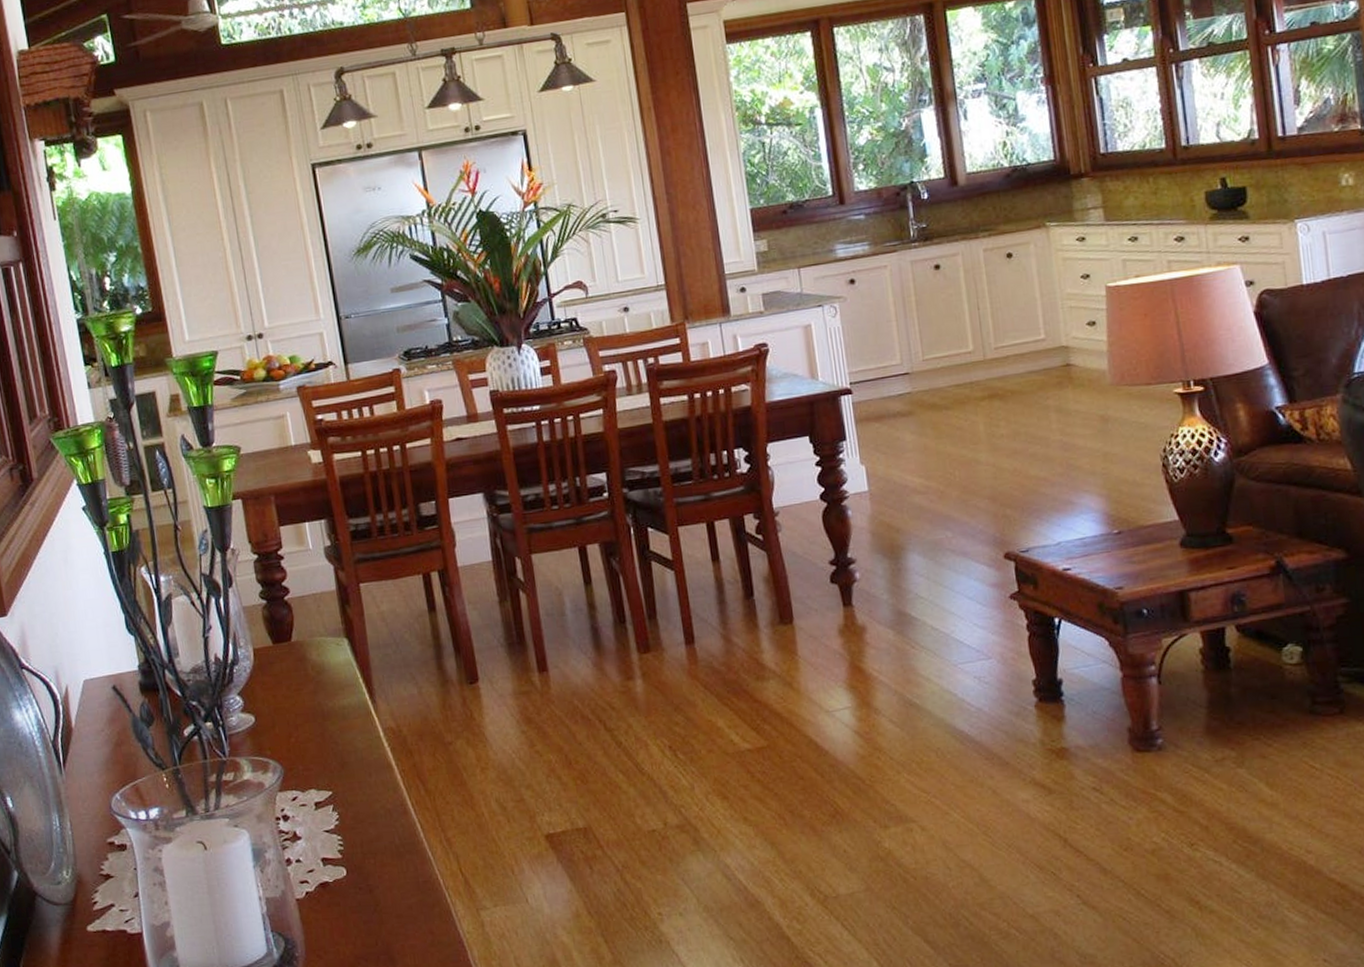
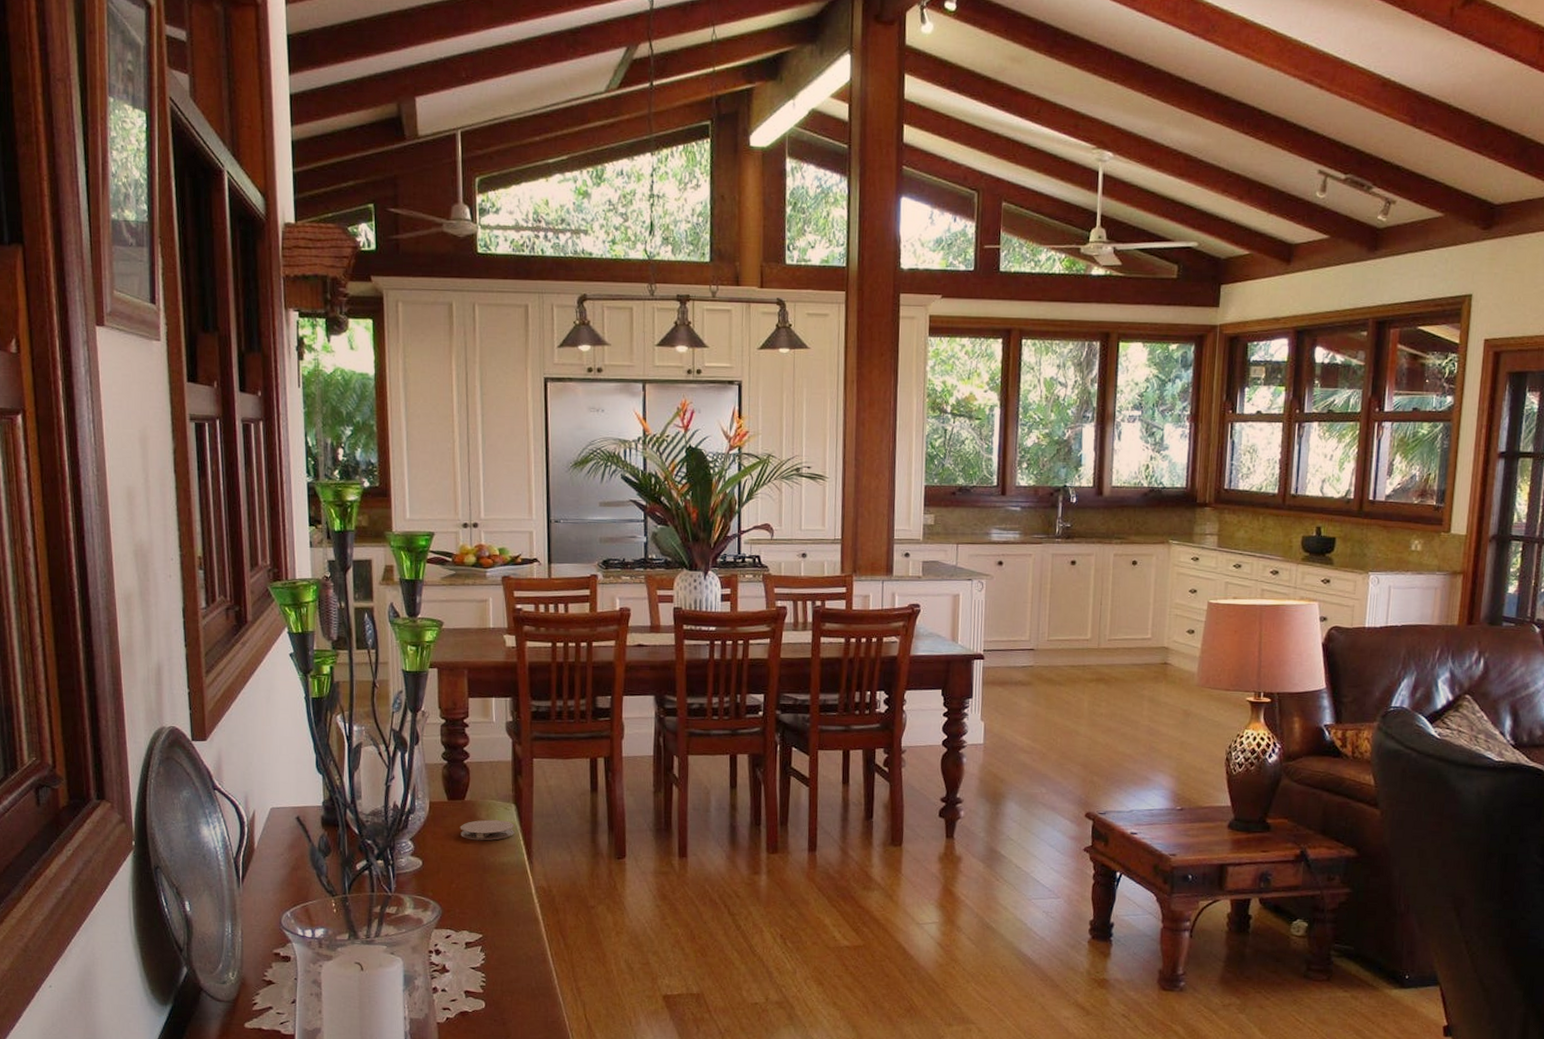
coaster: none [290,658,351,685] -> present [460,819,515,841]

